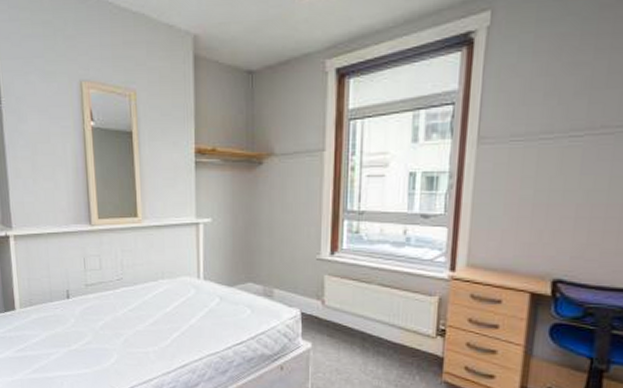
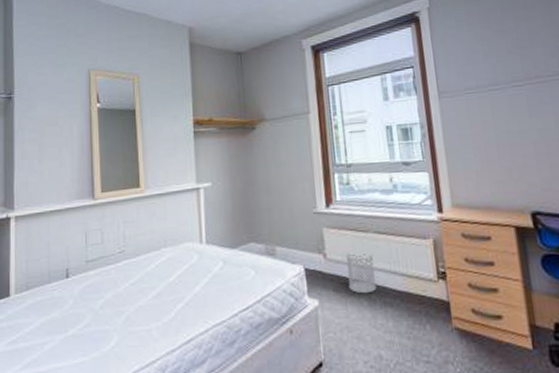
wastebasket: none [343,300,374,342] -> present [345,250,377,294]

